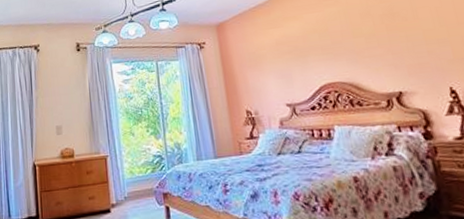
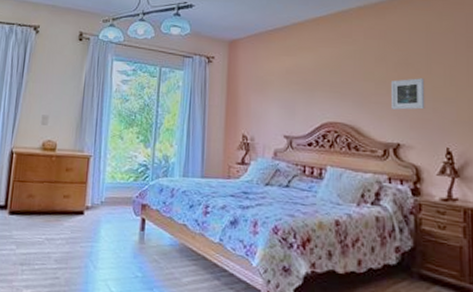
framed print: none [380,24,420,60] -> present [390,78,425,110]

